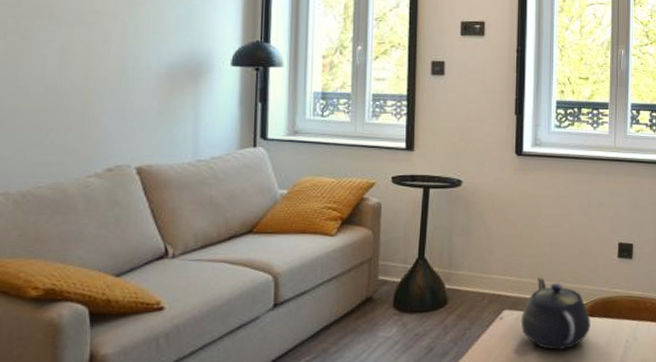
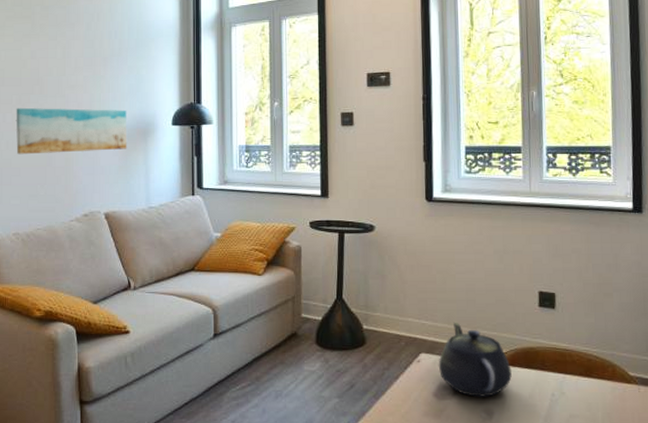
wall art: none [10,34,172,94] -> present [15,107,127,155]

